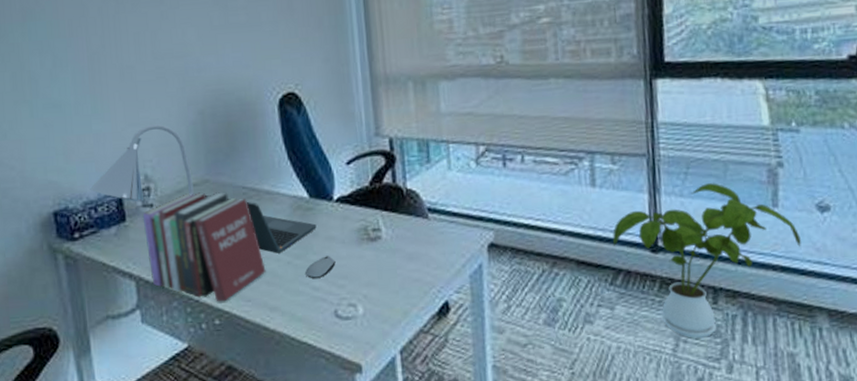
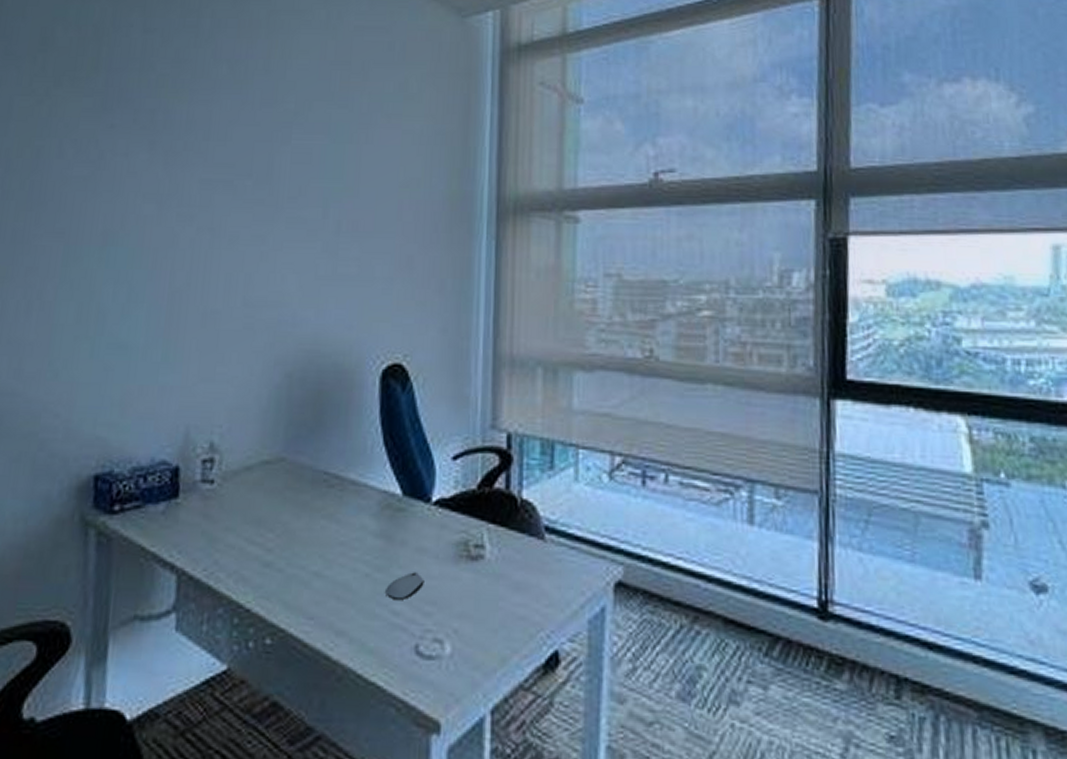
table lamp: present [89,123,194,202] -> none [142,382,267,476]
books: present [142,192,266,302] -> none [197,472,338,616]
laptop: present [205,195,317,253] -> none [278,477,407,561]
house plant: present [612,183,801,338] -> none [770,538,1011,744]

